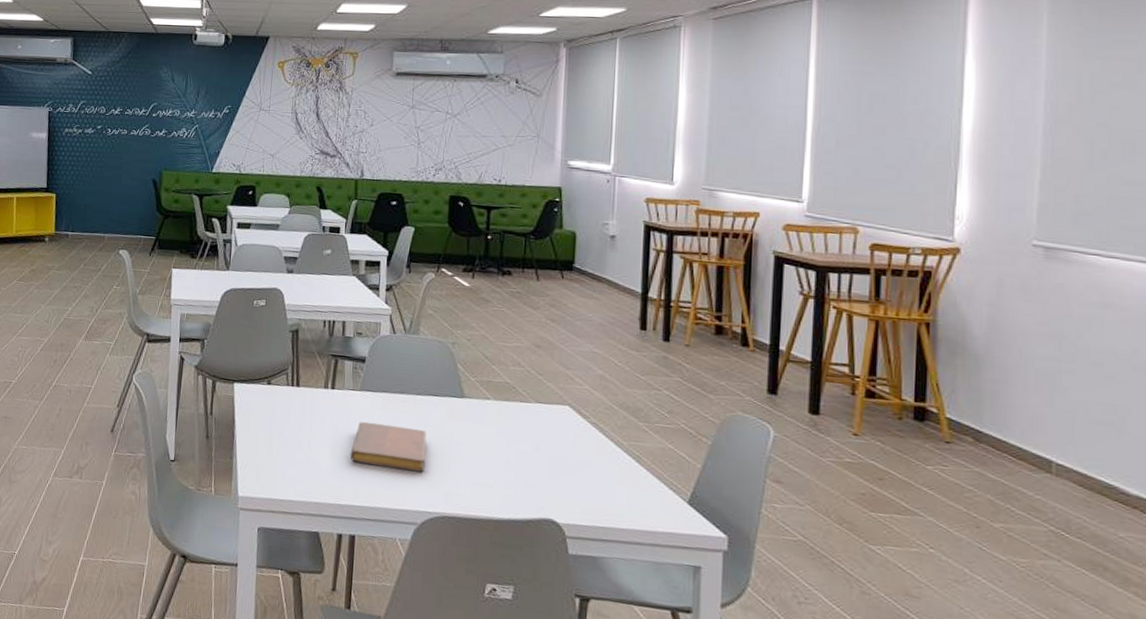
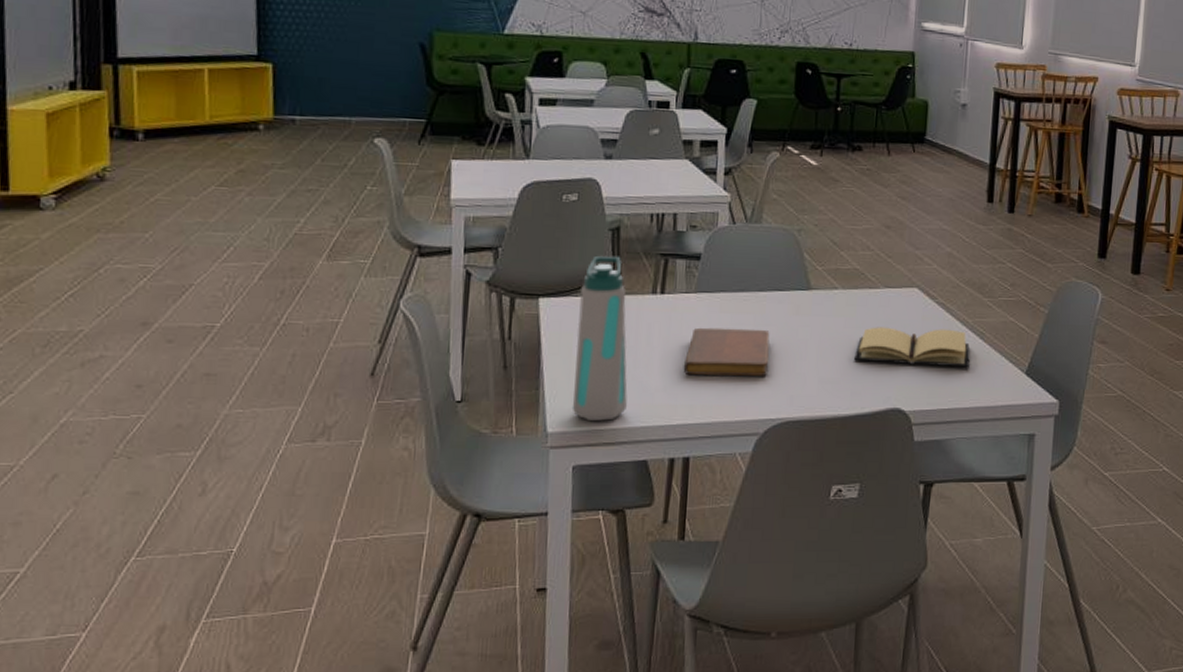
water bottle: none [258,352,303,493] -> present [572,255,628,422]
book: none [507,438,626,490] -> present [854,327,970,368]

